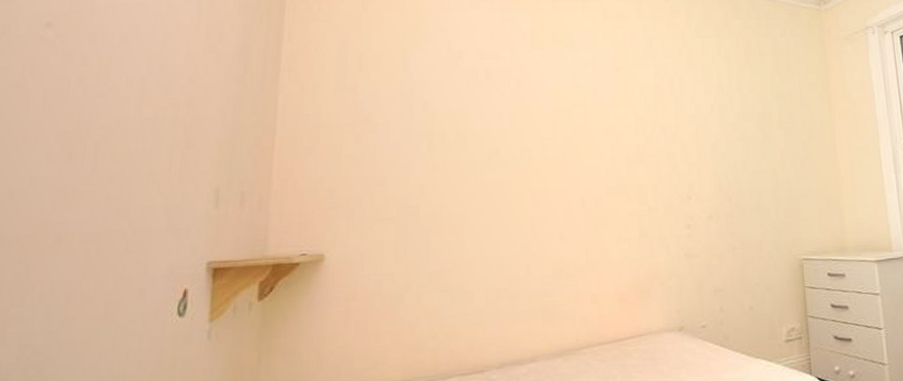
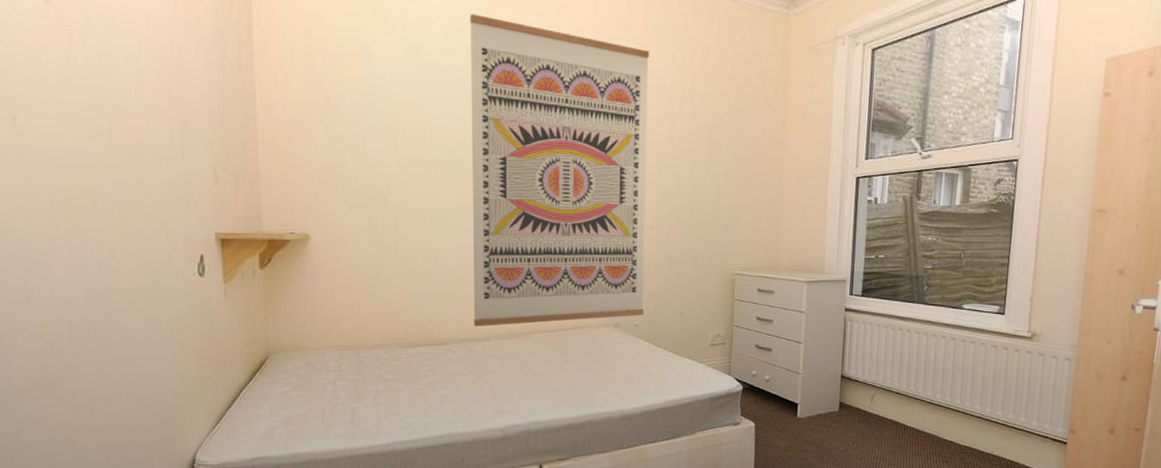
wall art: none [515,20,711,347] -> present [470,14,649,327]

